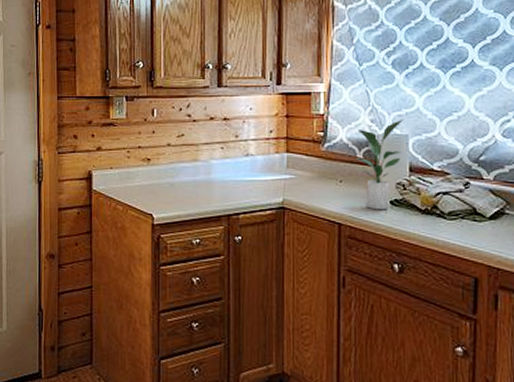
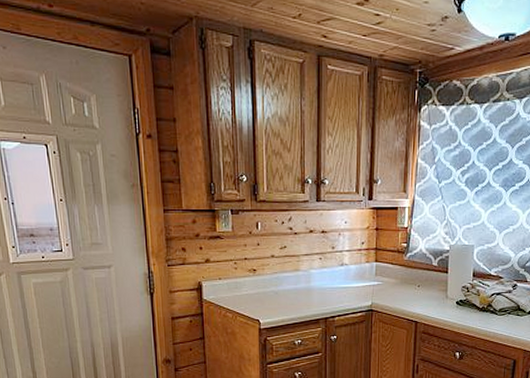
potted plant: present [355,120,404,210] -> none [431,232,472,310]

